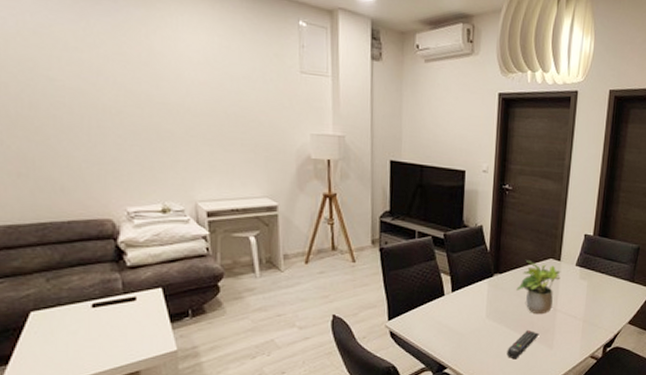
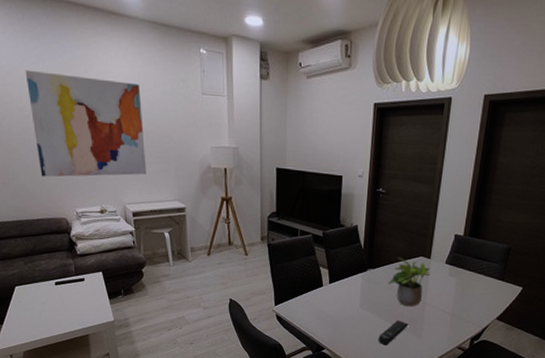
wall art: none [59,29,227,167] -> present [25,70,146,177]

